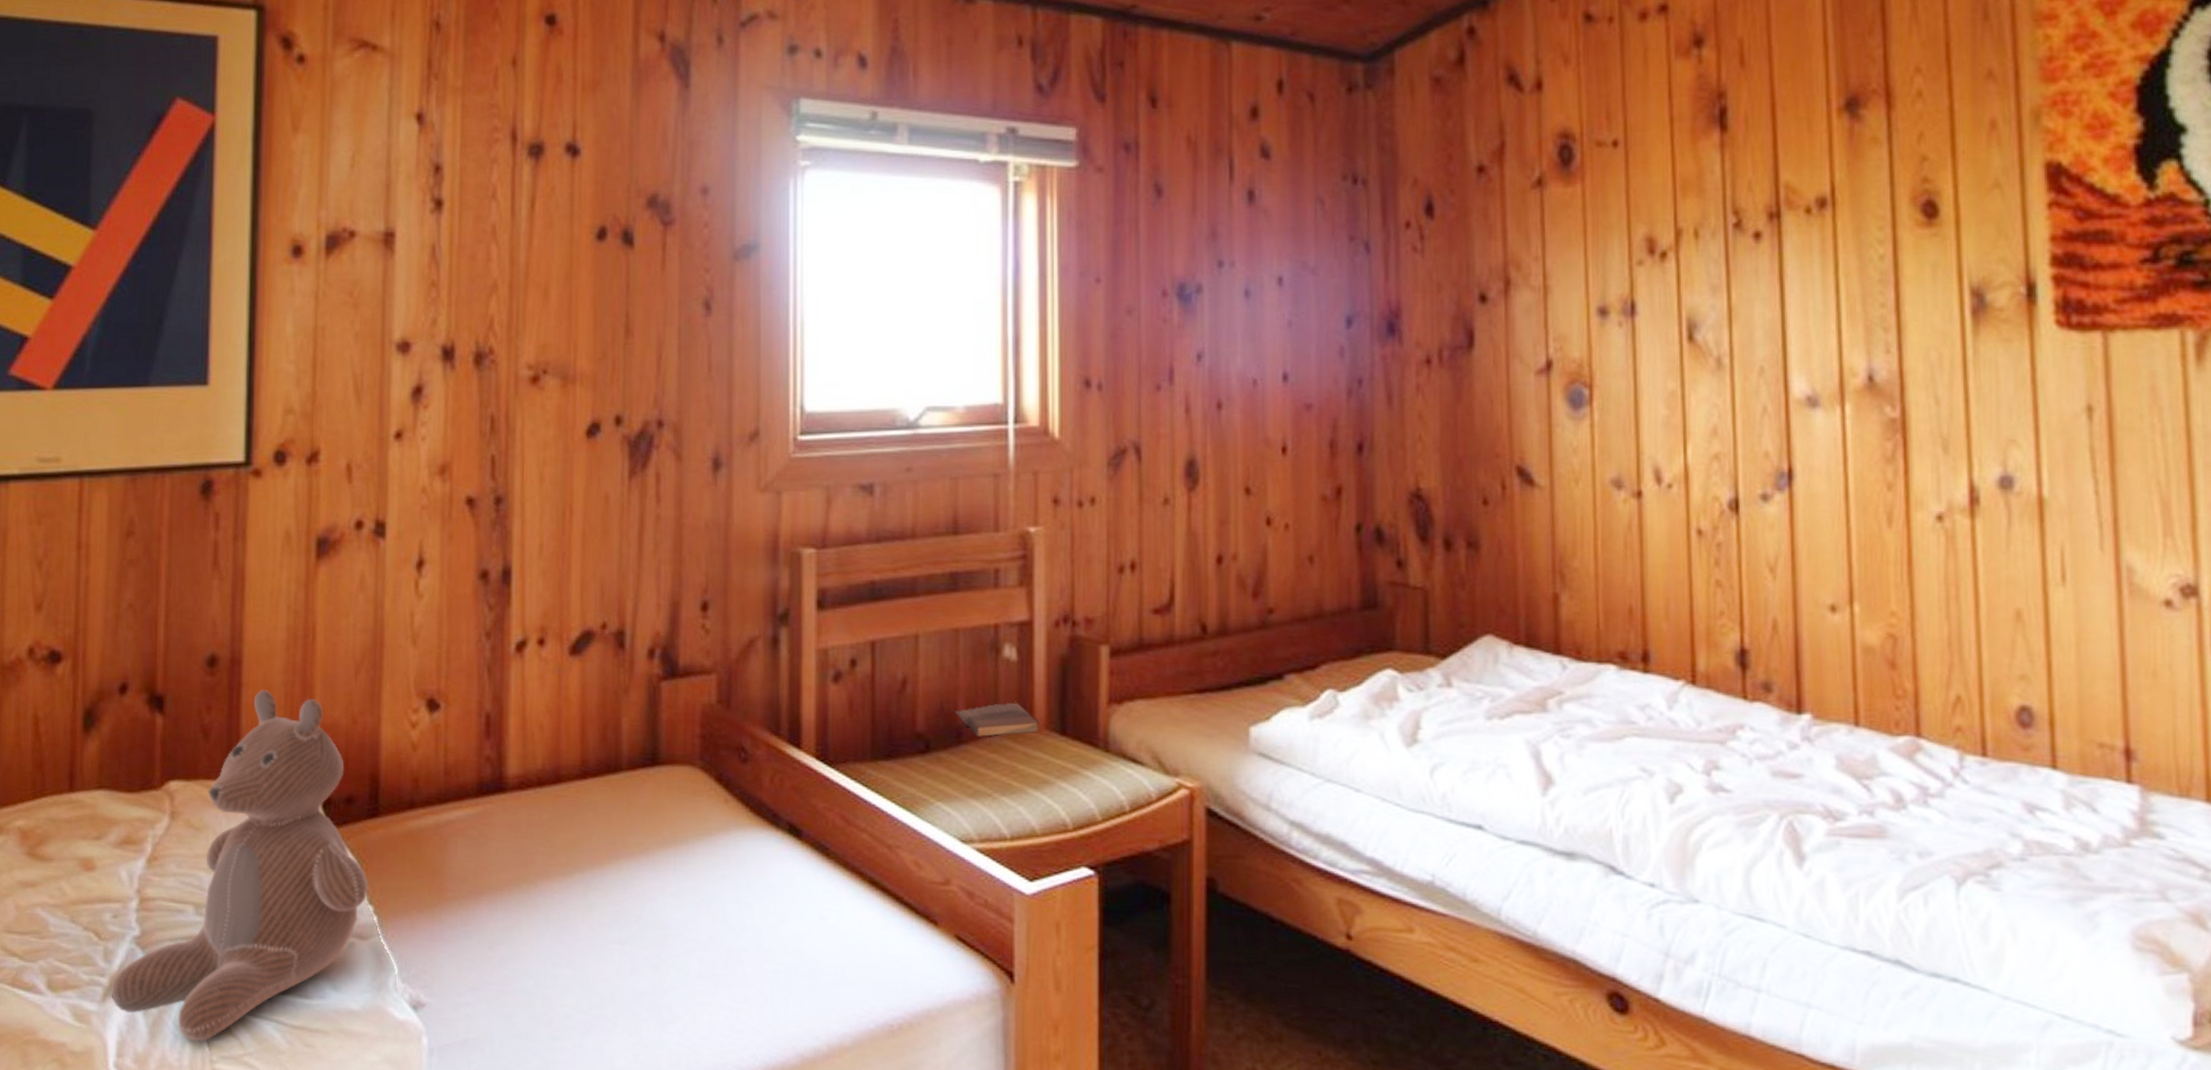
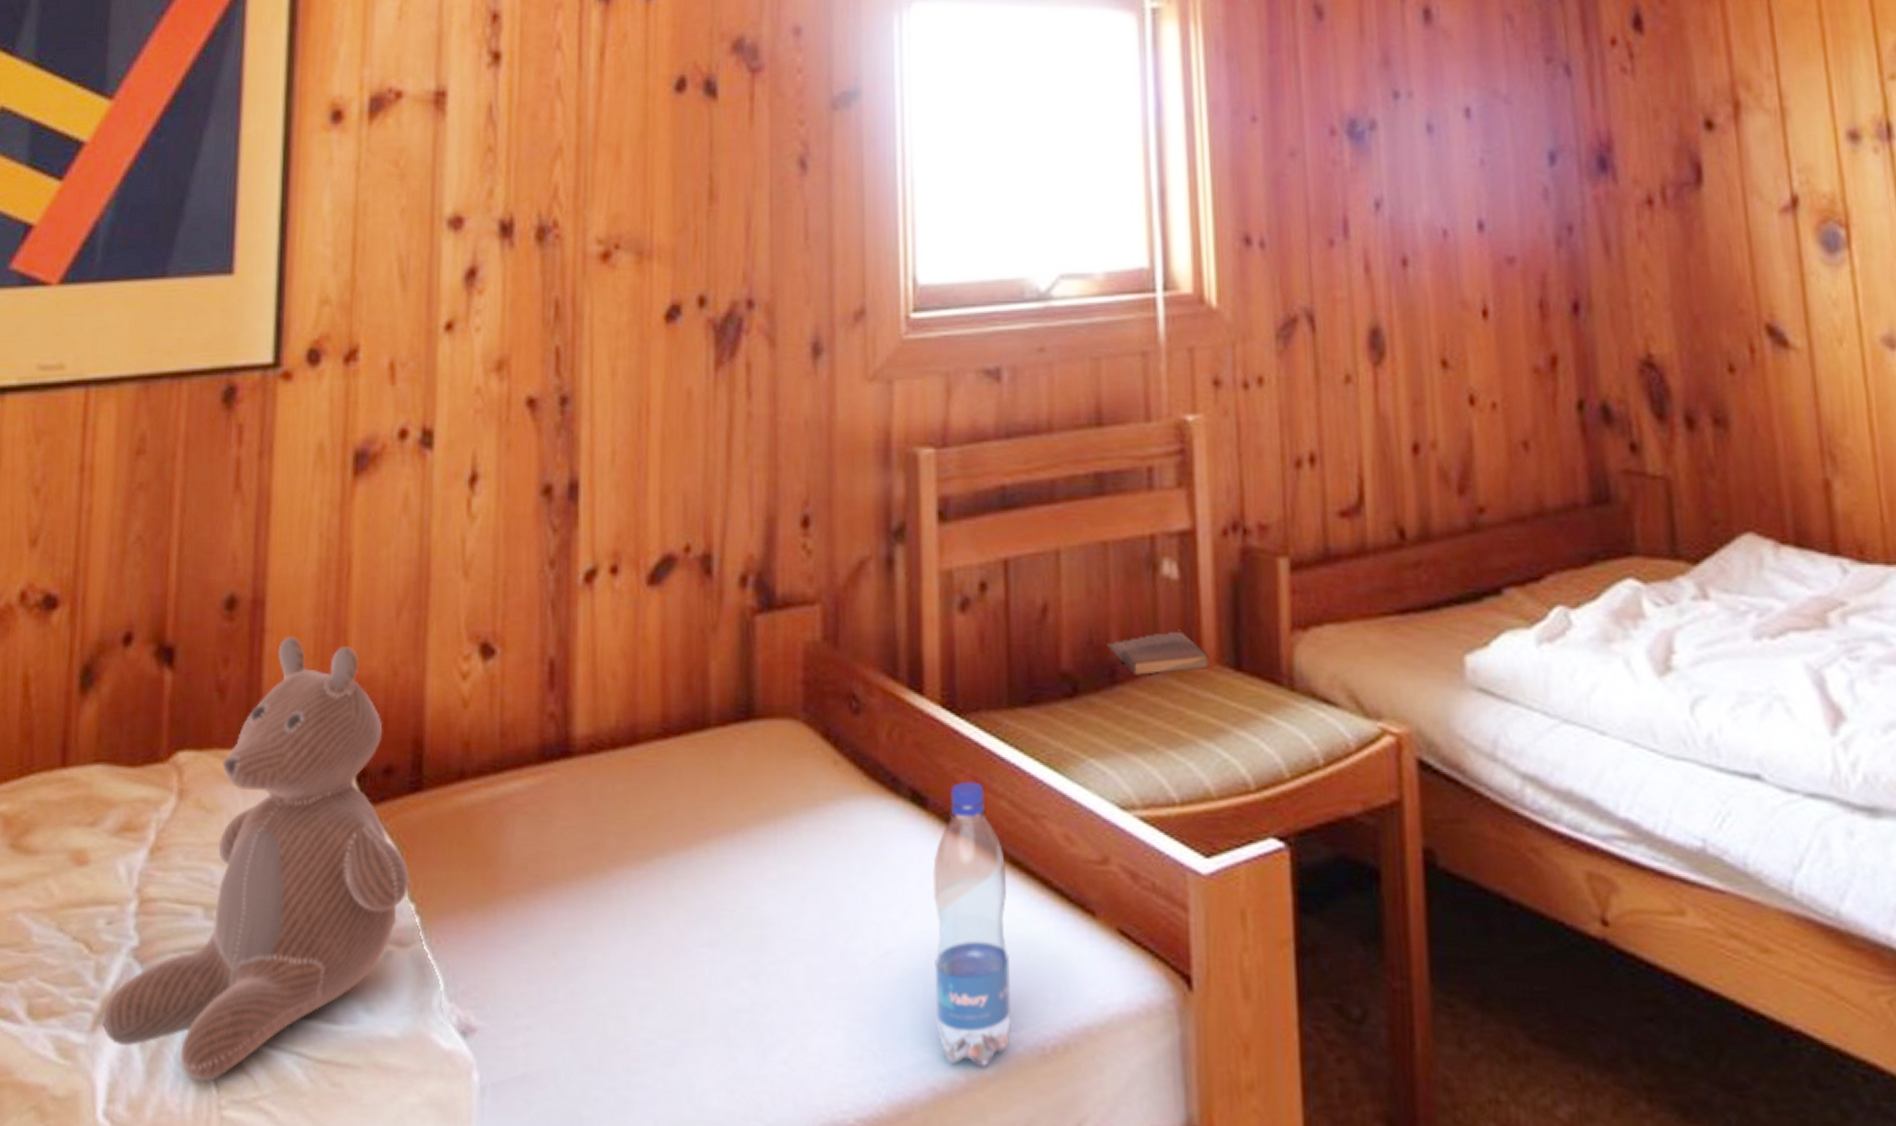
bottle: none [805,818,866,1040] -> present [933,781,1011,1068]

